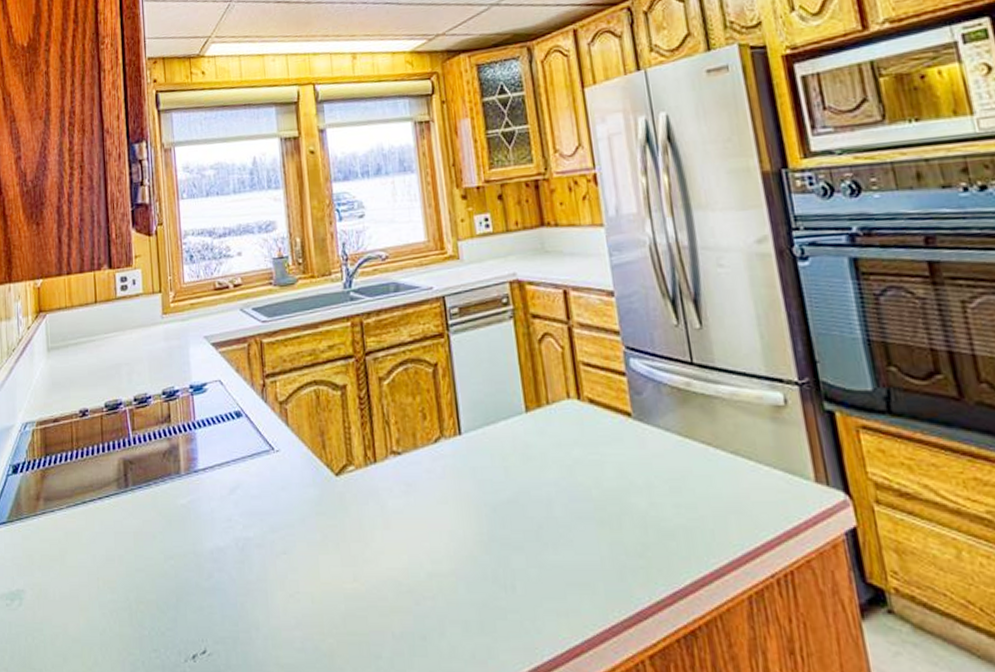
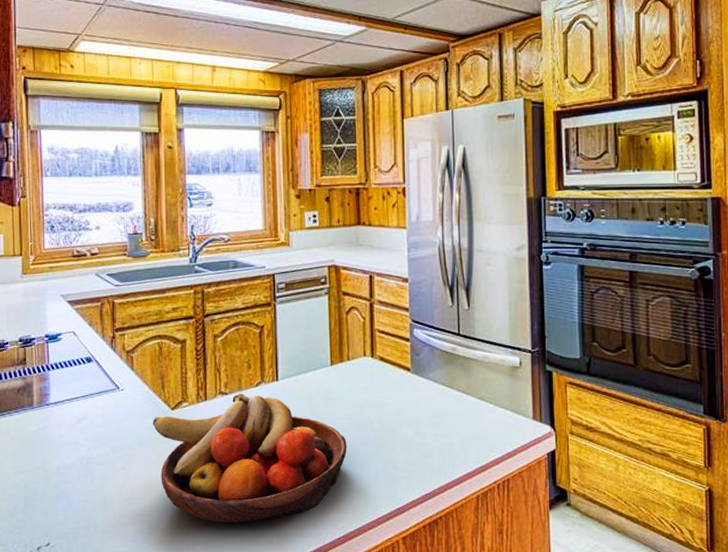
fruit bowl: none [315,452,559,630] -> present [153,393,347,524]

